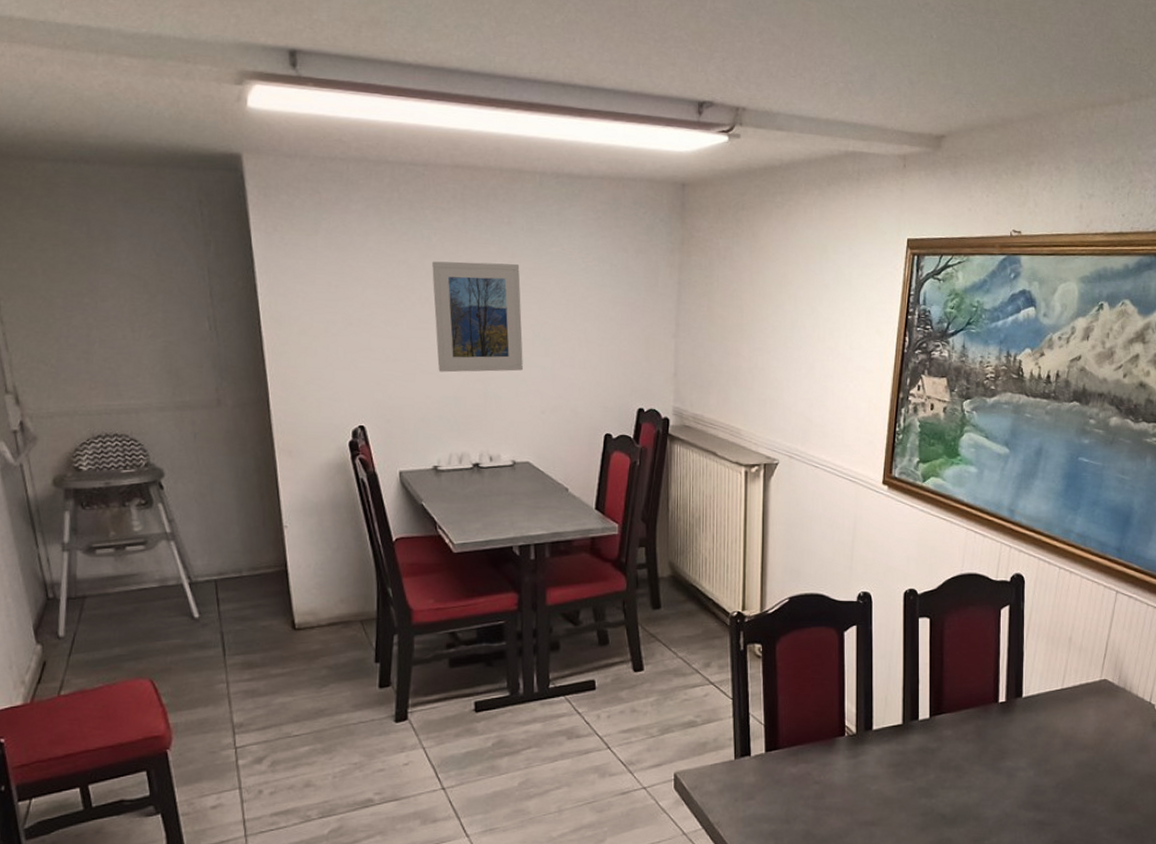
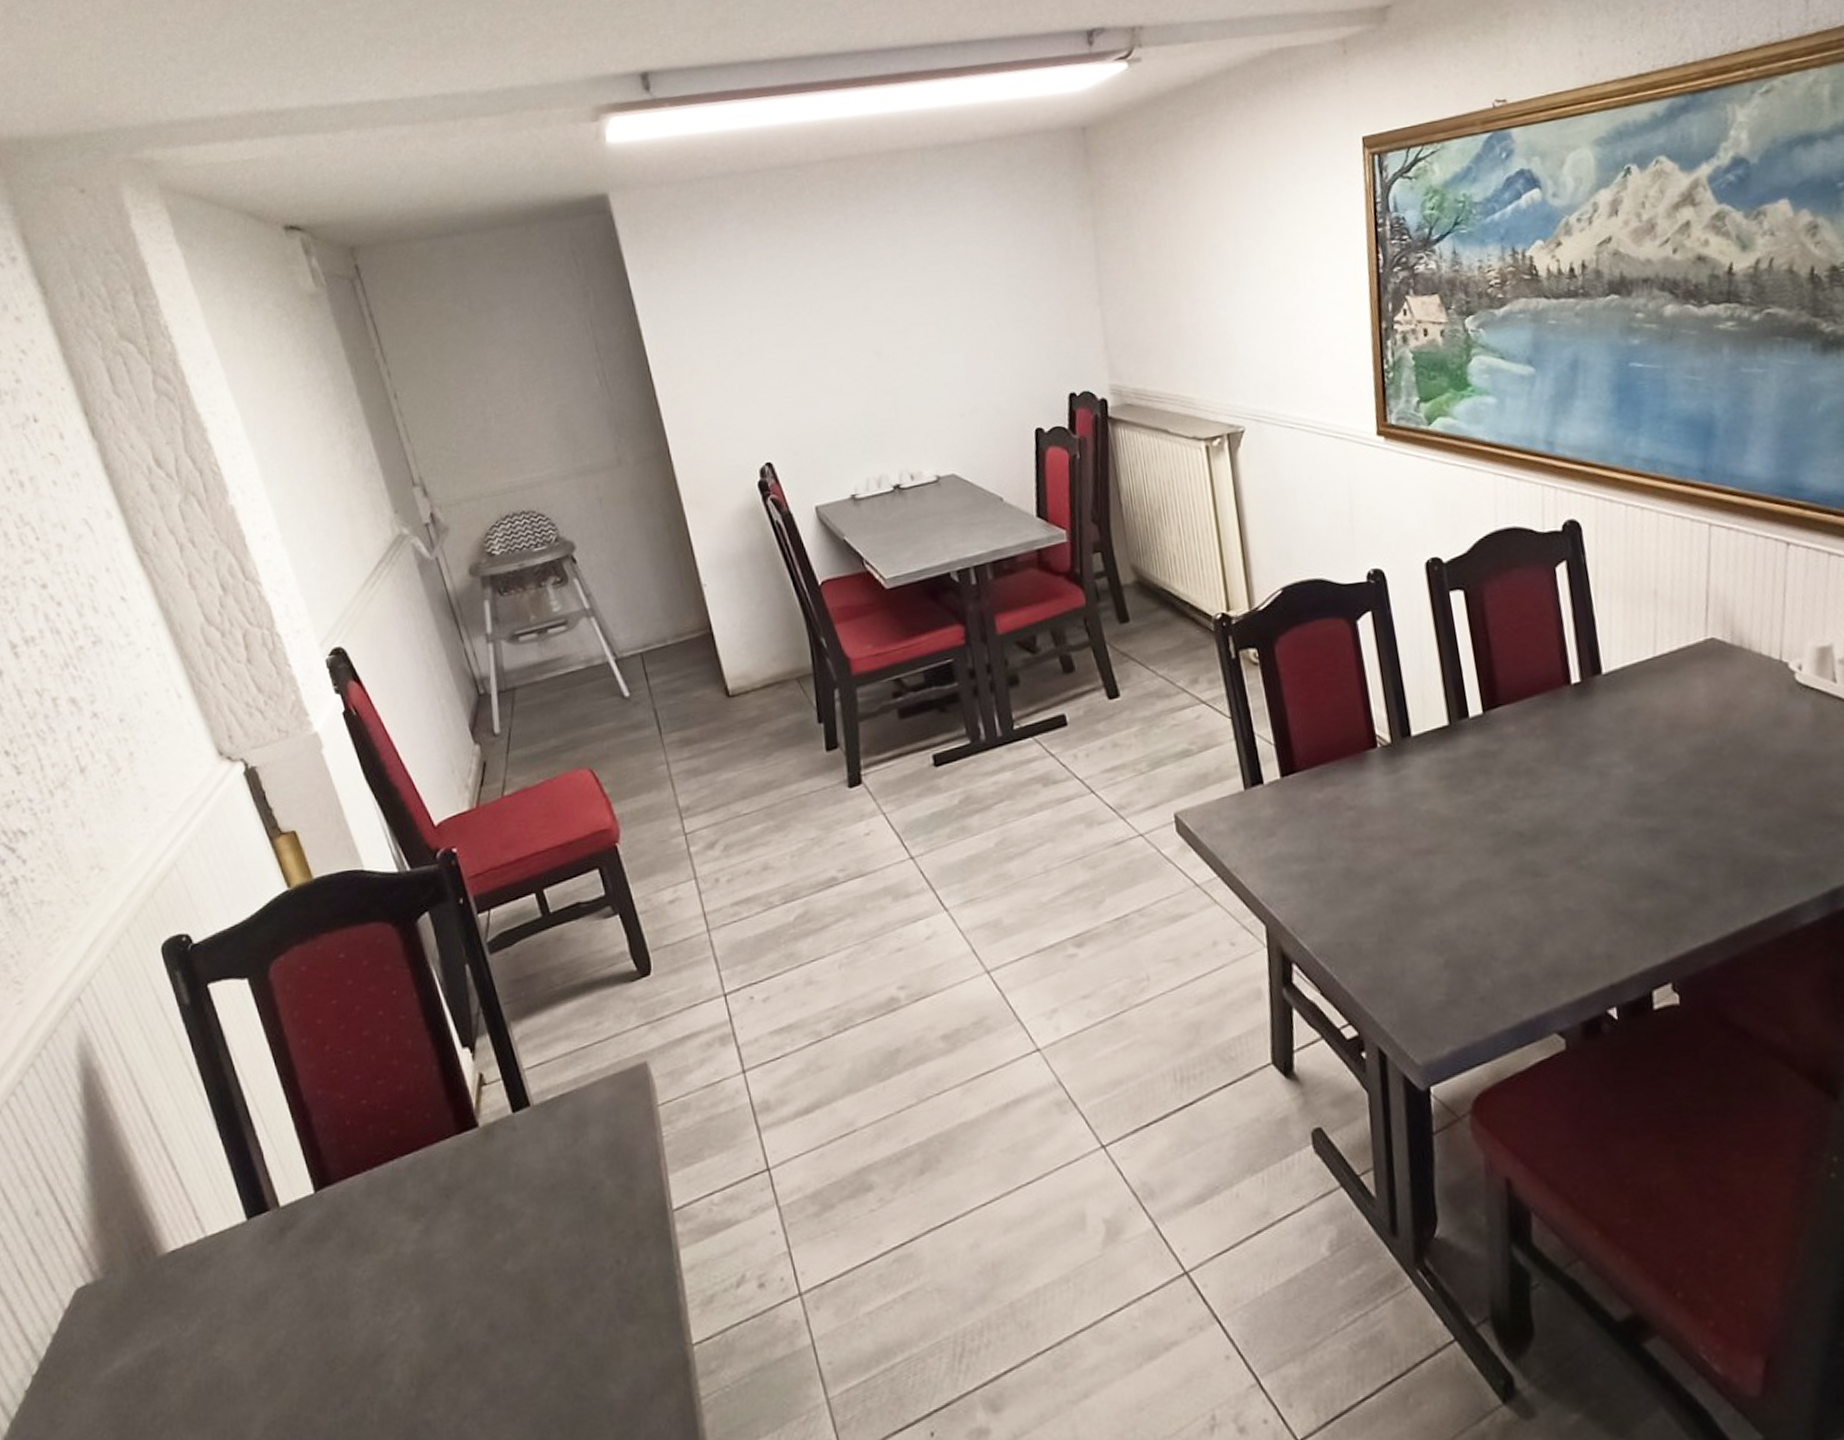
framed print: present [432,261,523,373] -> none [818,255,933,390]

